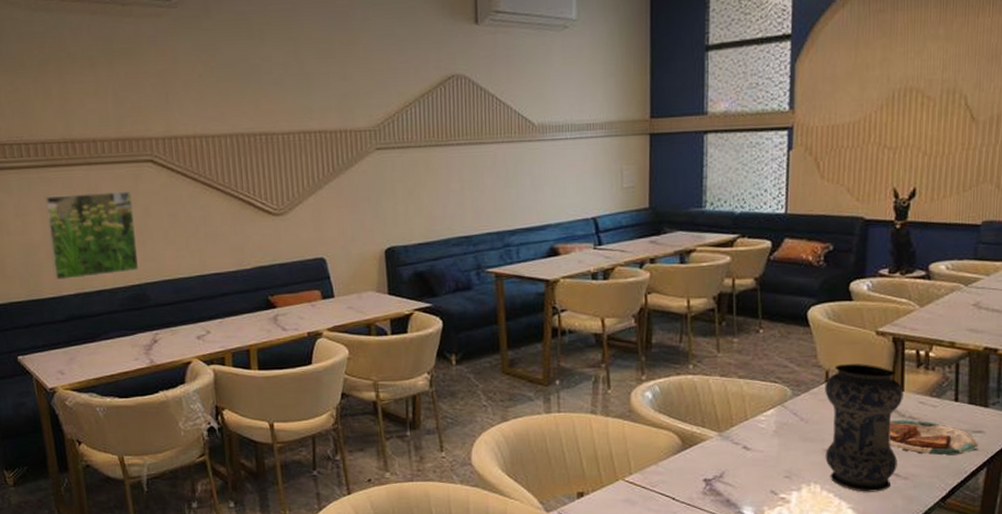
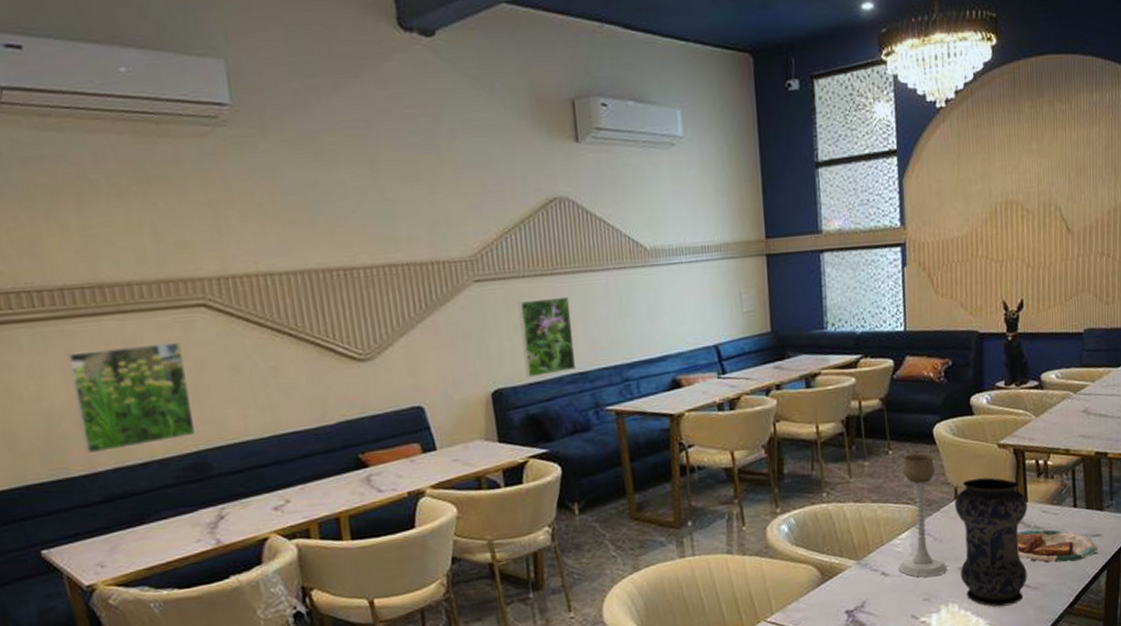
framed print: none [413,166,462,239] -> present [518,296,577,378]
candle holder: none [760,334,812,456] -> present [898,453,948,577]

